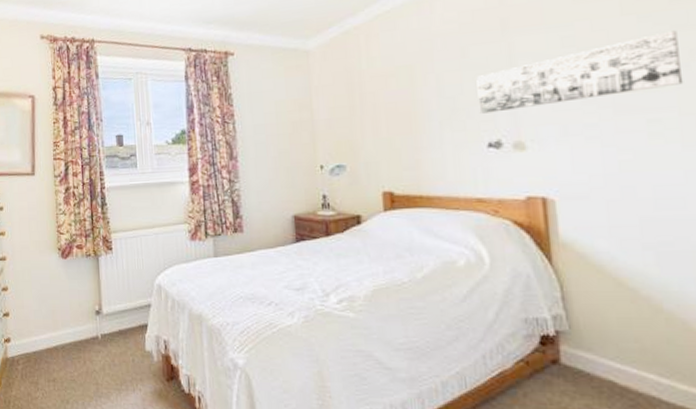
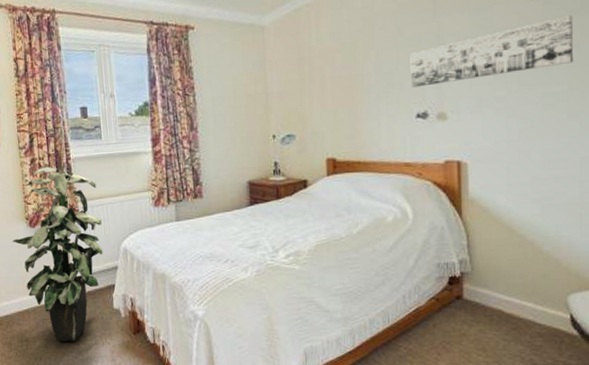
indoor plant: none [43,196,136,385] -> present [12,167,103,342]

